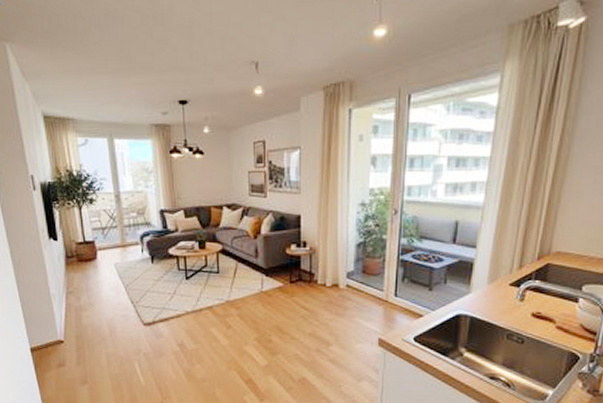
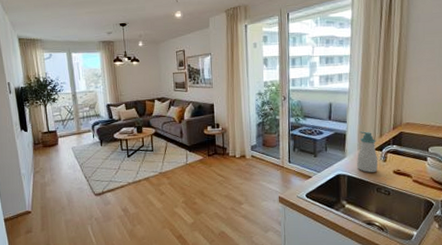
soap bottle: none [484,260,513,314] -> present [357,131,378,173]

